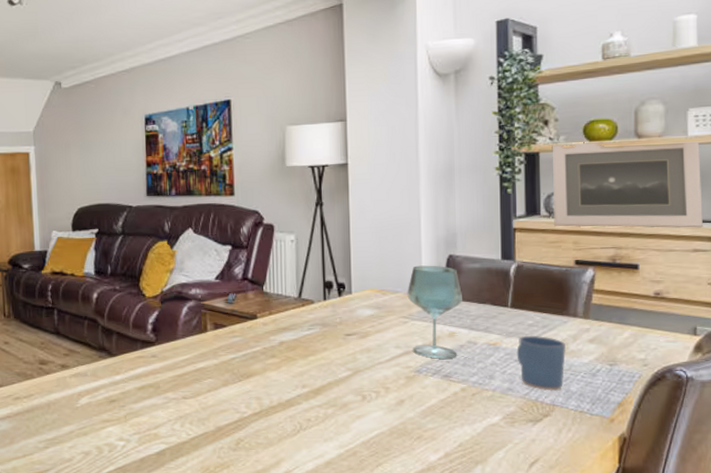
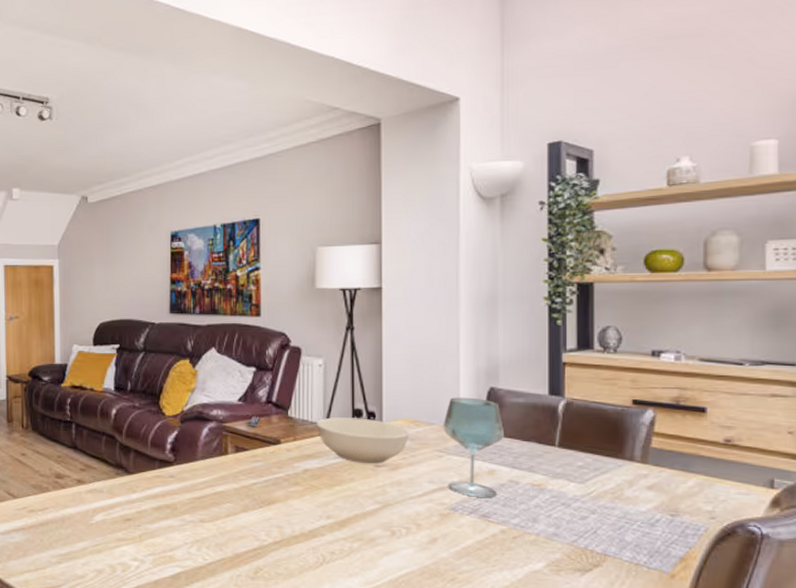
bowl: none [290,289,377,333] -> present [316,416,410,464]
mug: present [516,335,566,391] -> none [564,477,620,539]
picture frame: present [552,141,703,228] -> none [608,274,782,371]

